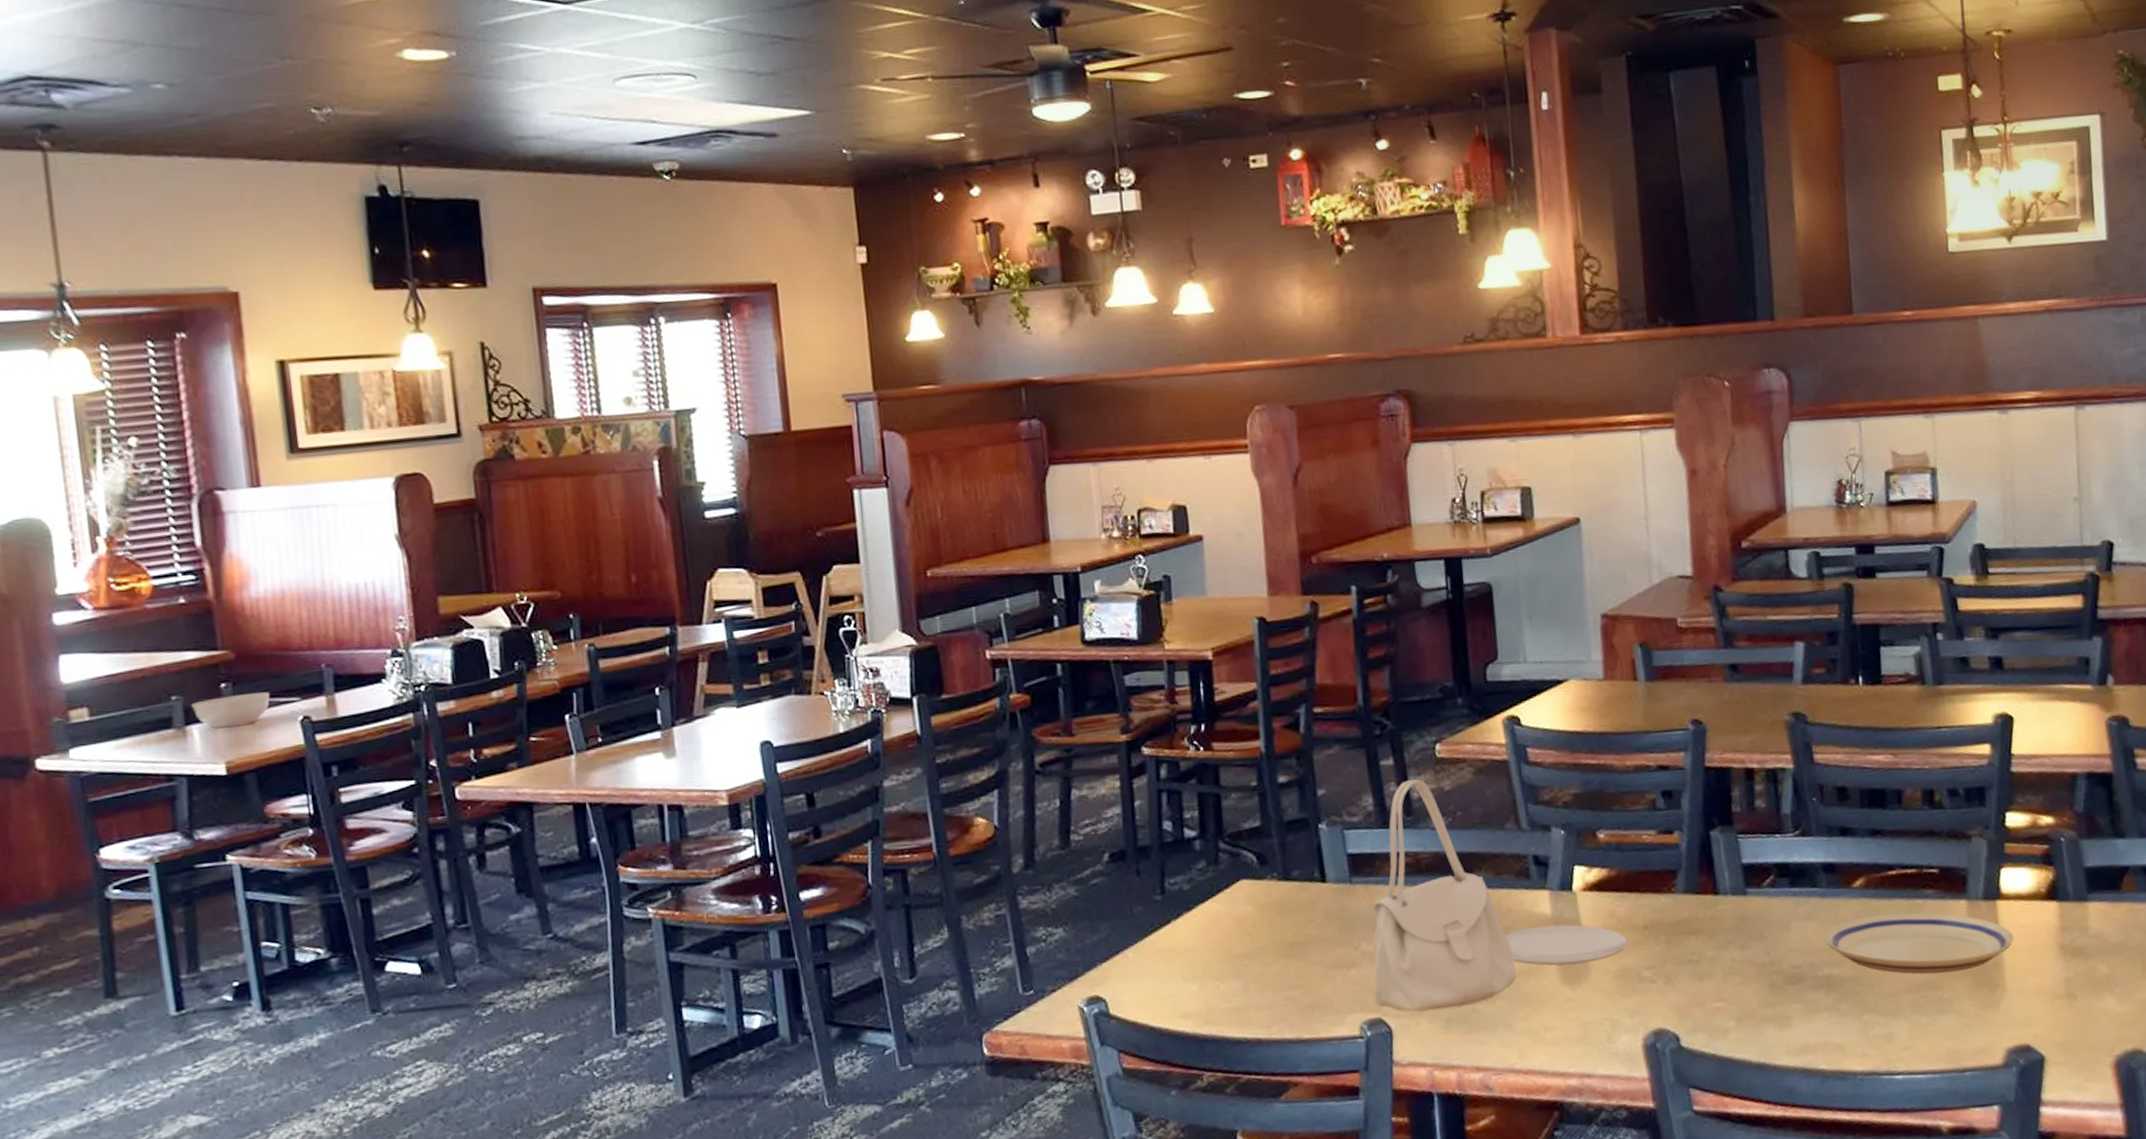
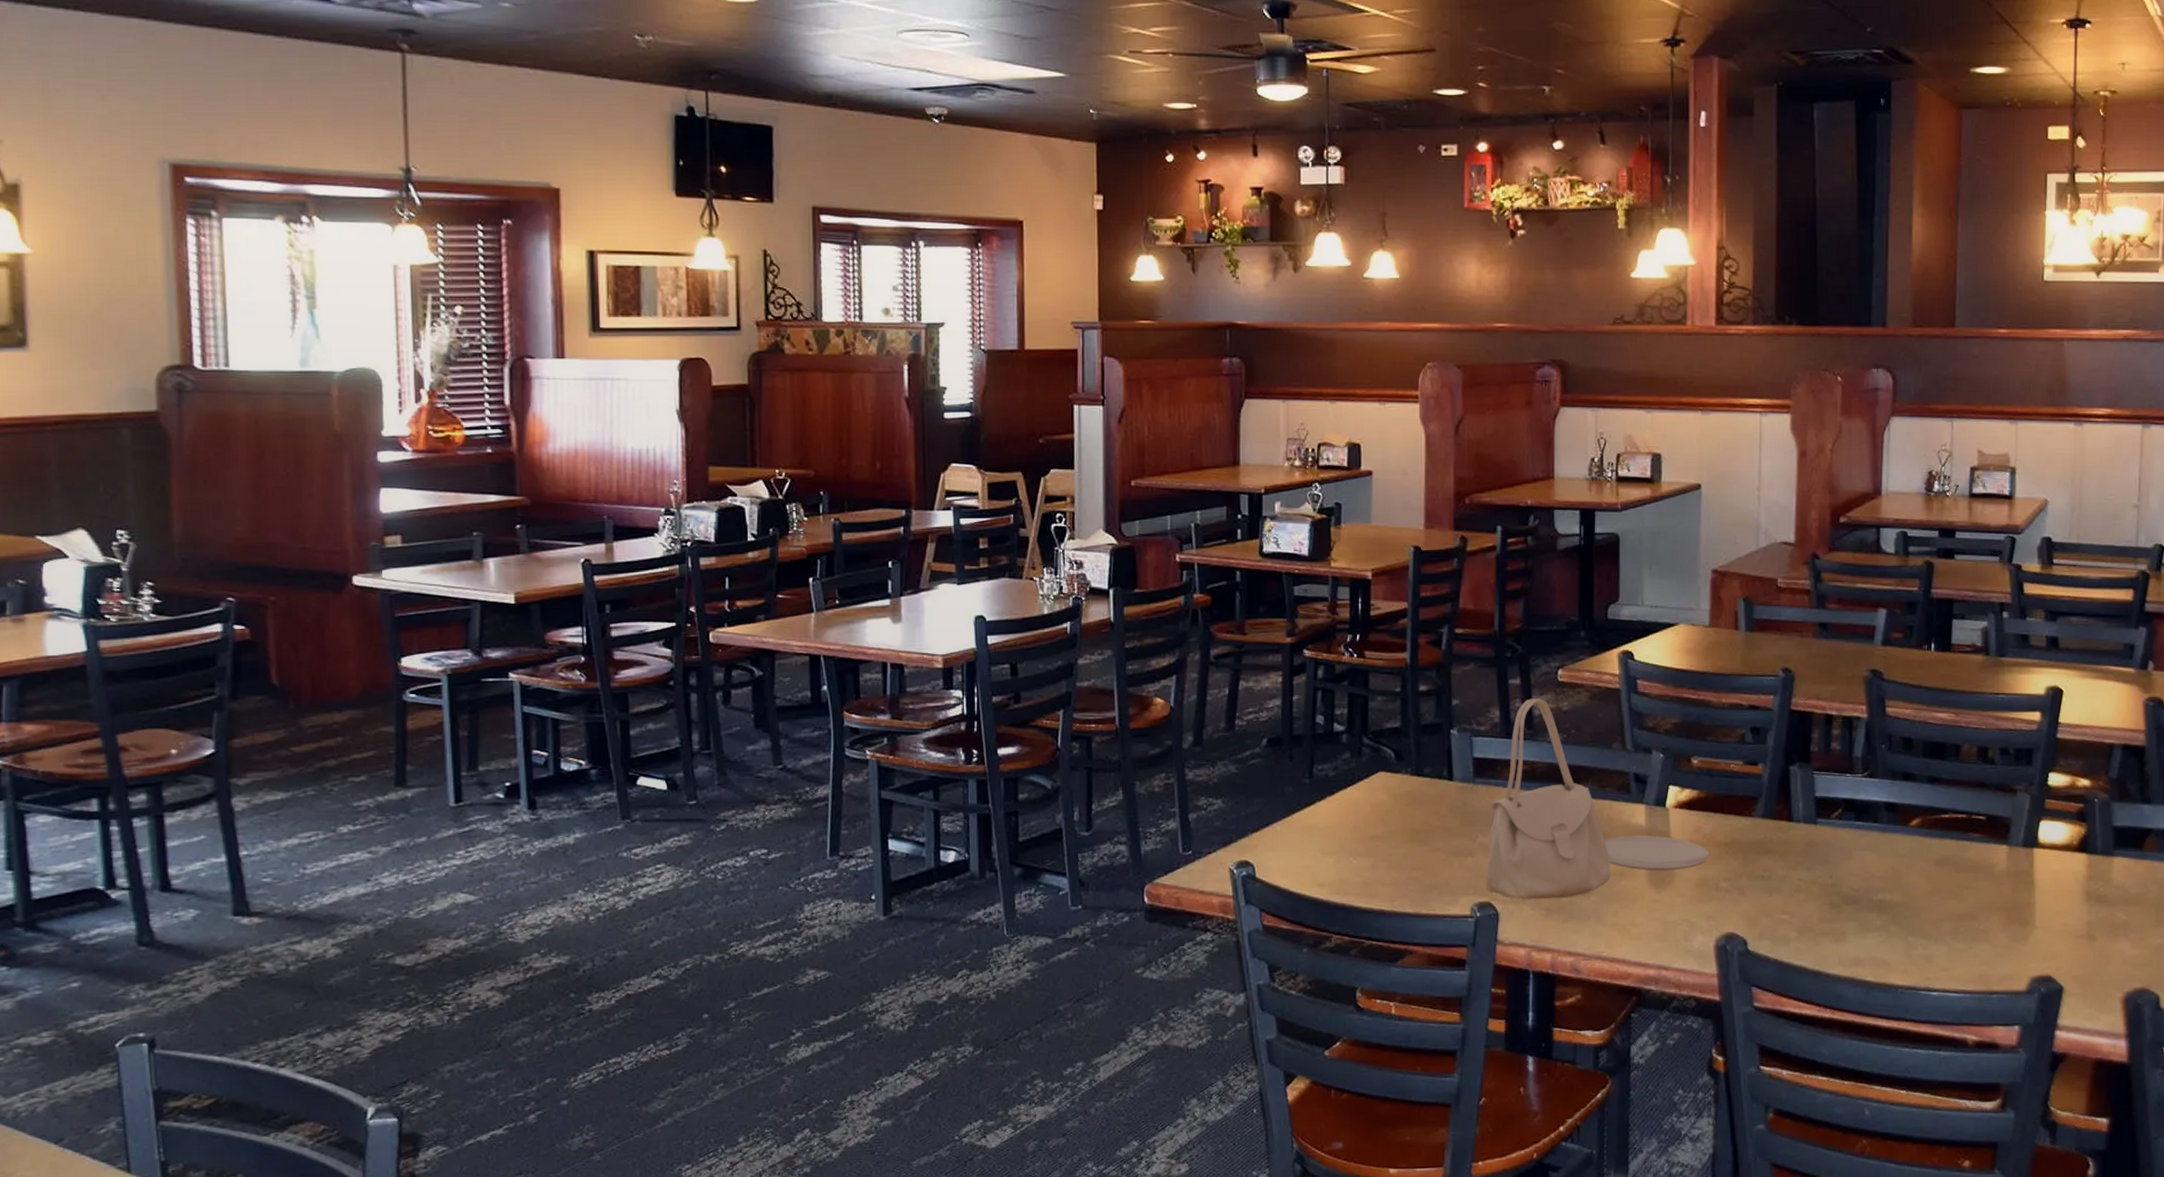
bowl: present [191,692,270,729] -> none [490,536,557,563]
plate: present [1824,912,2014,974] -> none [1881,851,2046,907]

